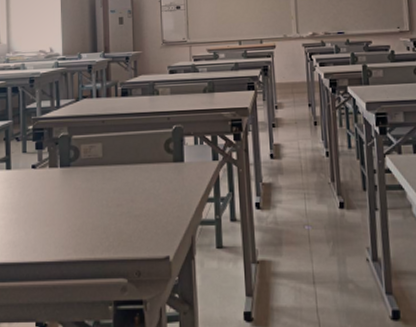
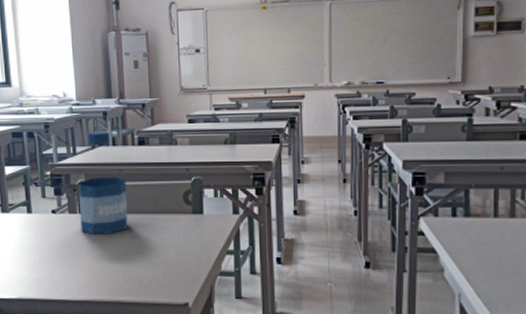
bottle: none [61,84,109,189] -> present [79,131,128,234]

